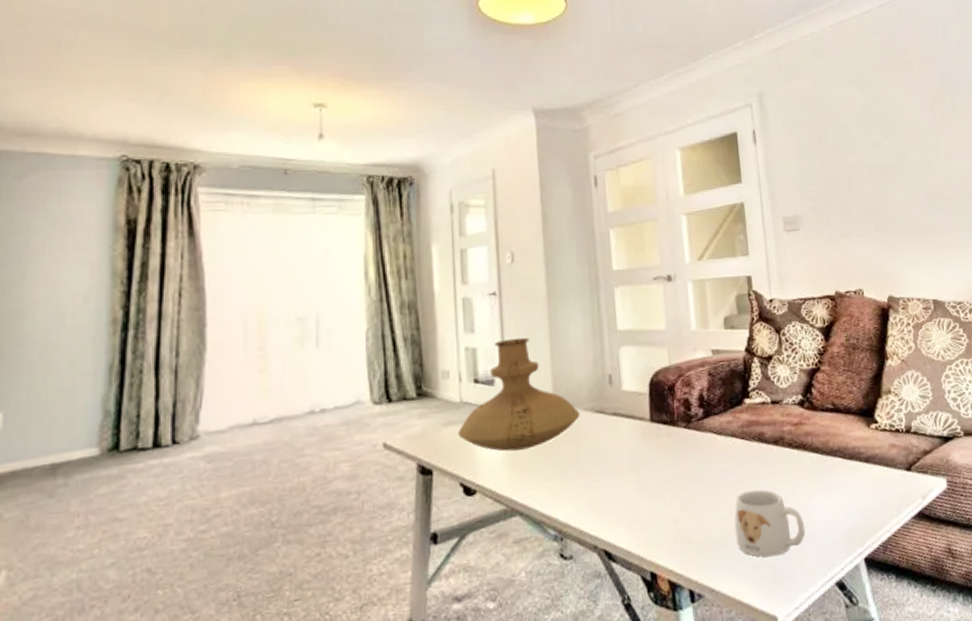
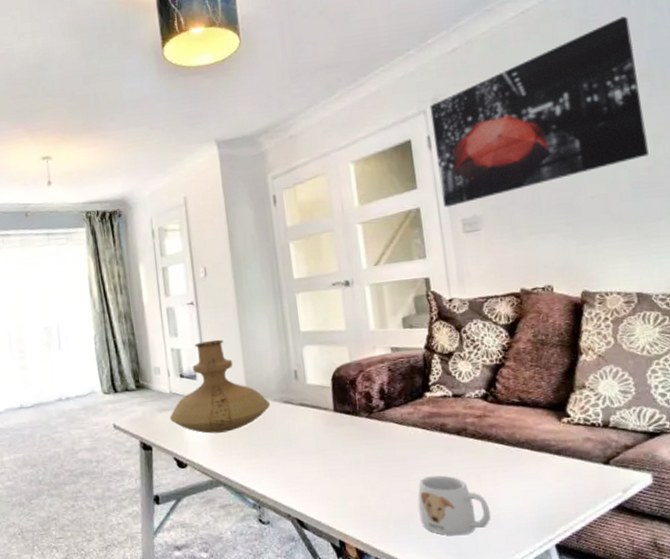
wall art: none [755,41,942,204] -> present [429,16,649,208]

